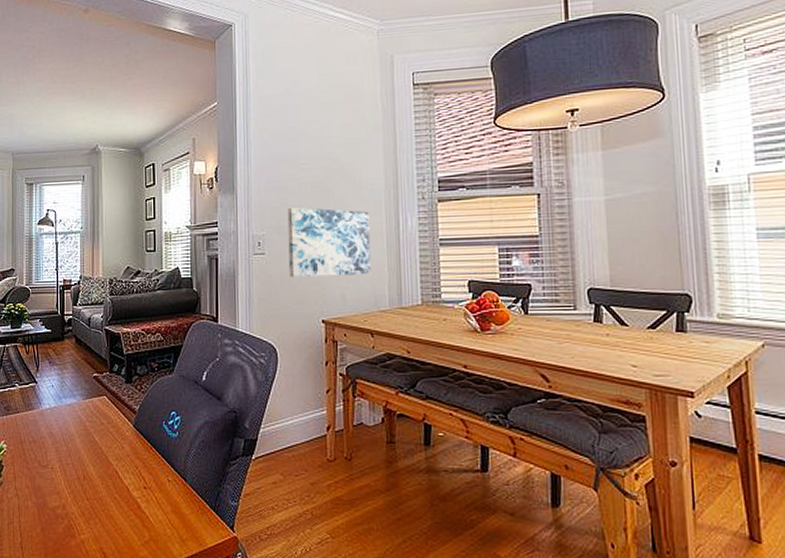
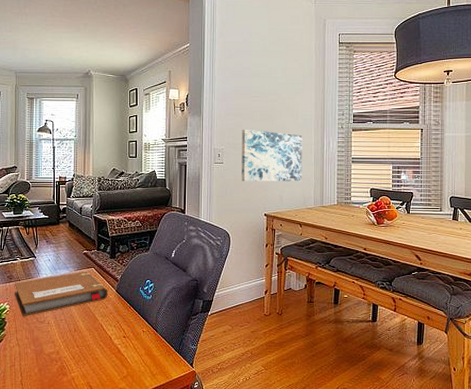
notebook: none [12,400,124,460] -> present [14,271,108,317]

